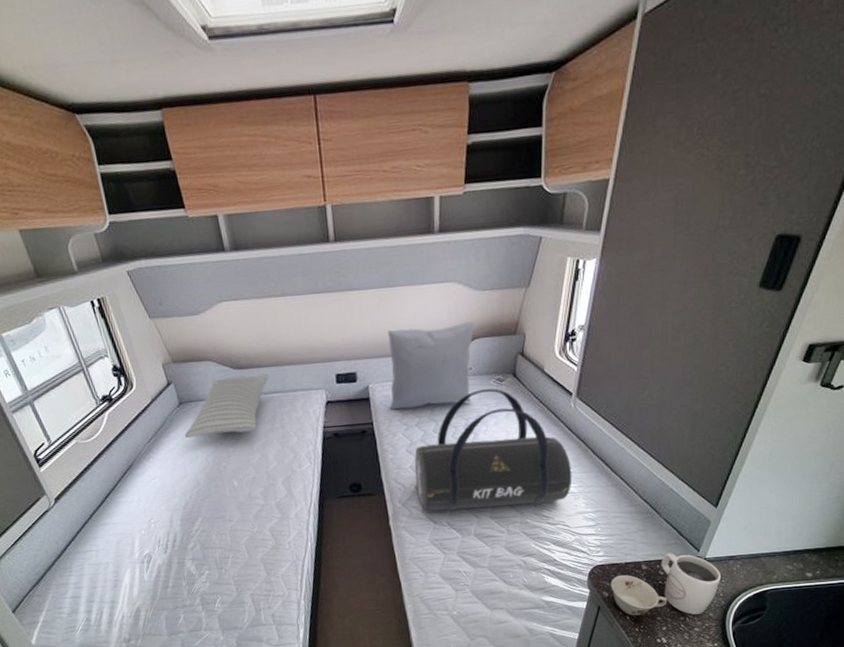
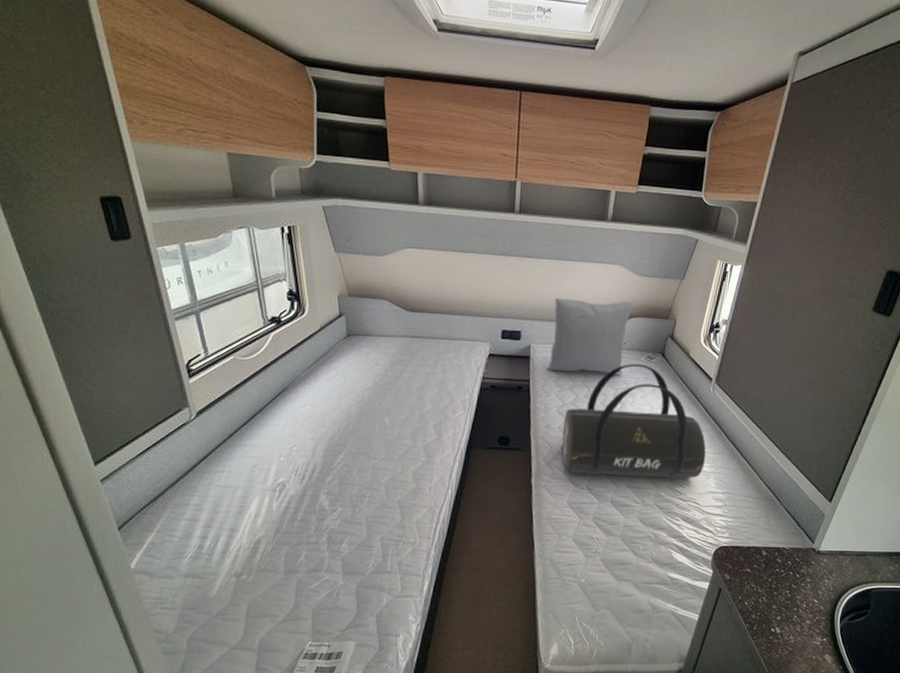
pillow: present [184,374,269,439] -> none [345,317,439,373]
teacup: present [611,574,668,616] -> none [732,558,783,603]
mug: present [661,553,722,615] -> none [779,542,833,606]

